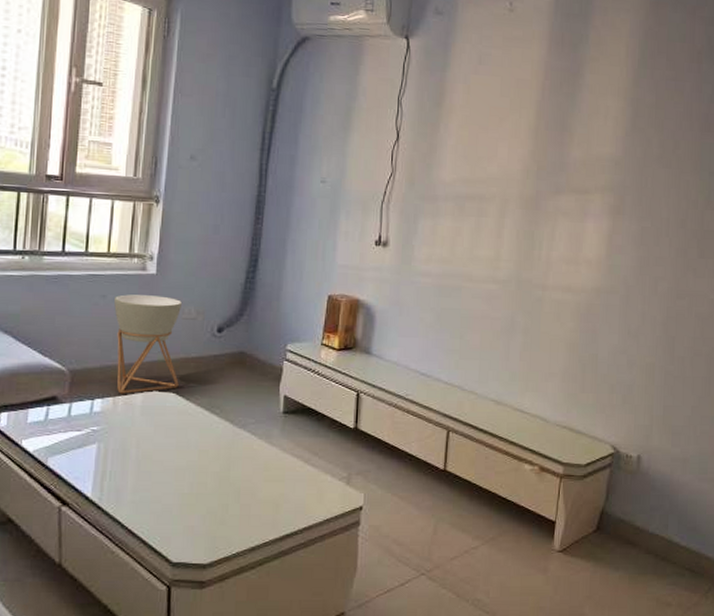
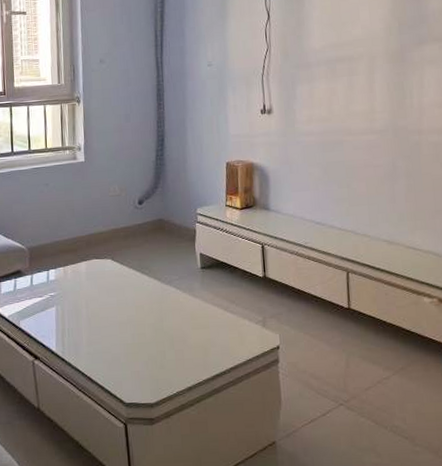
planter: present [114,294,183,394] -> none [55,179,113,264]

